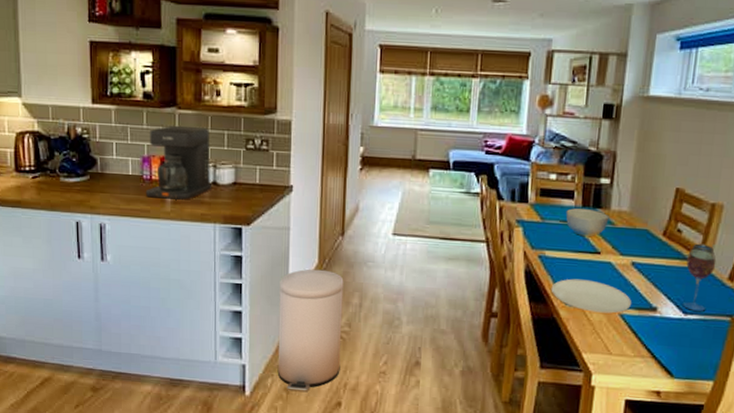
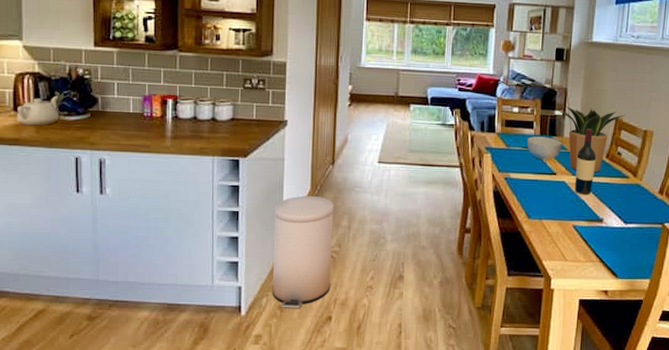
teapot: none [18,156,60,188] -> present [16,95,60,126]
coffee maker: present [145,125,211,200] -> none [145,66,210,135]
plate: present [551,278,631,314] -> none [515,196,582,226]
potted plant: none [605,173,689,254] -> present [558,106,626,173]
wine bottle: none [622,200,651,279] -> present [574,129,597,195]
wineglass: present [682,243,717,312] -> none [623,164,649,222]

